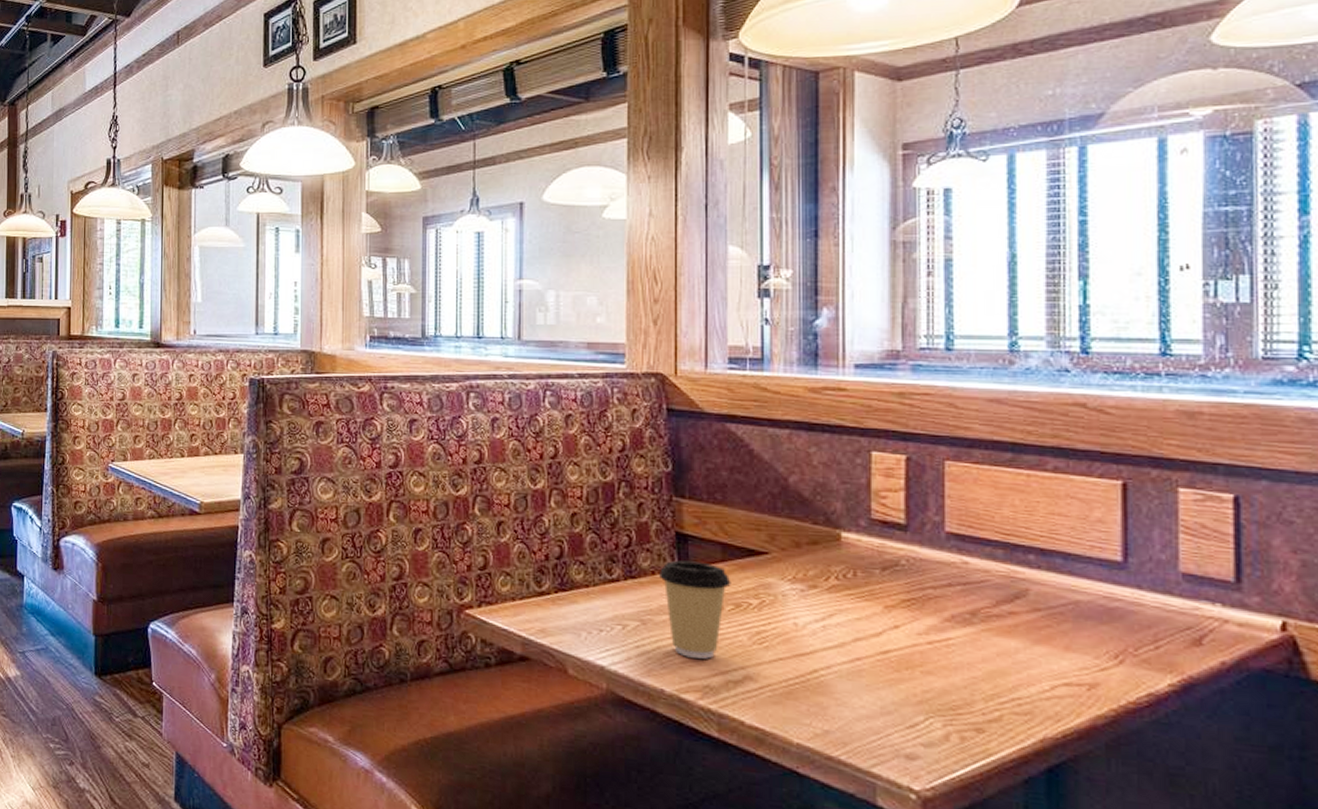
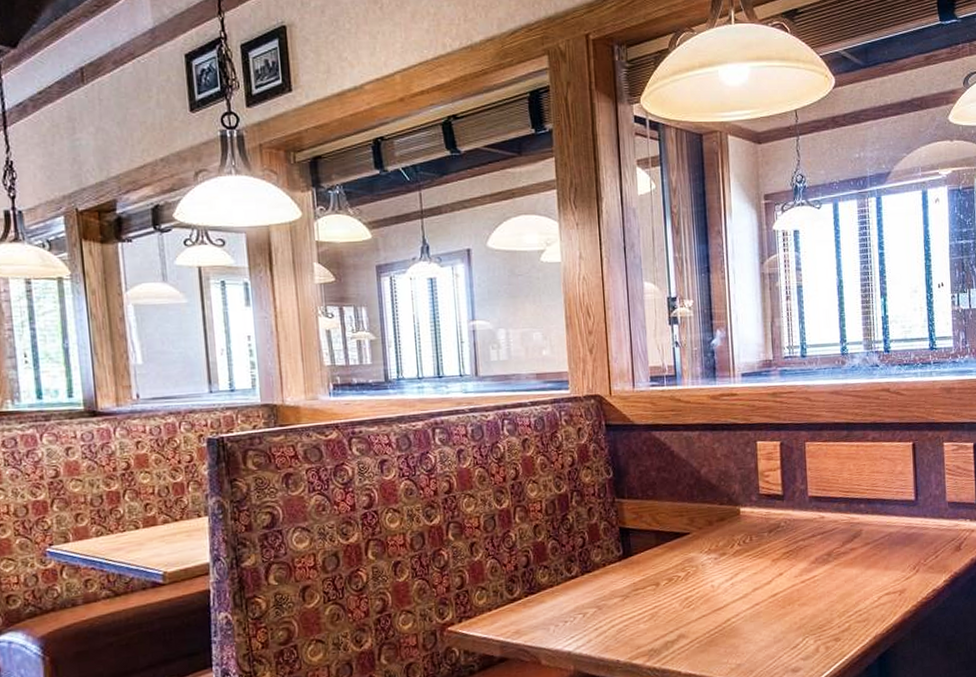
coffee cup: present [659,560,731,659] -> none [609,549,664,630]

